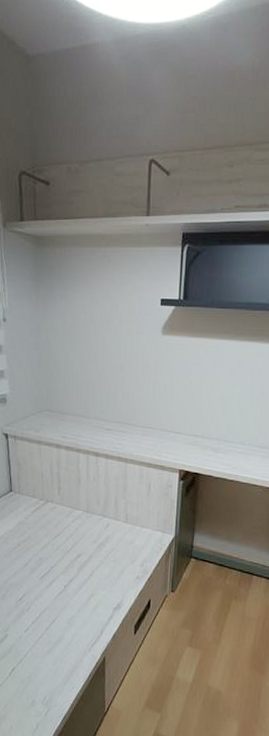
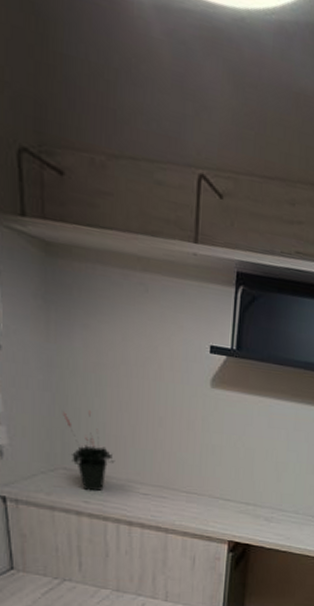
potted plant: none [48,362,86,428] -> present [63,410,115,492]

